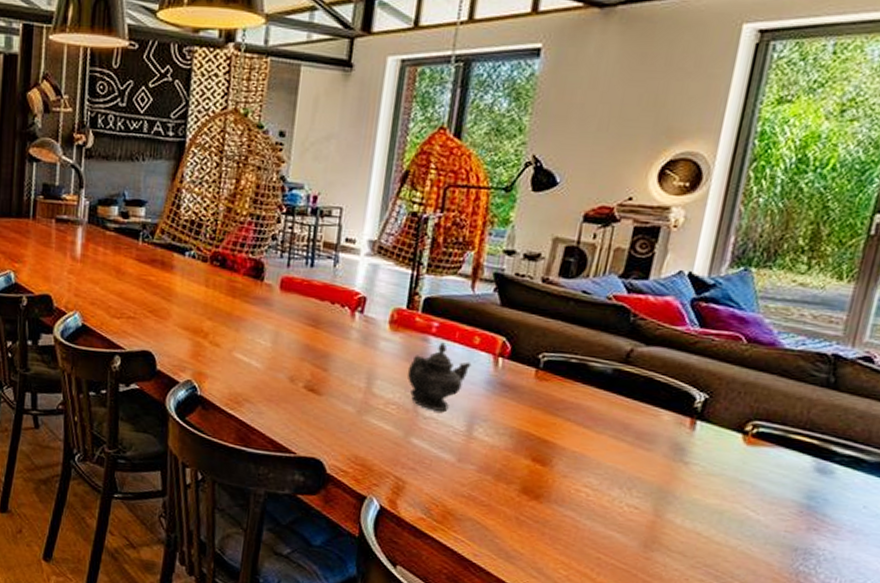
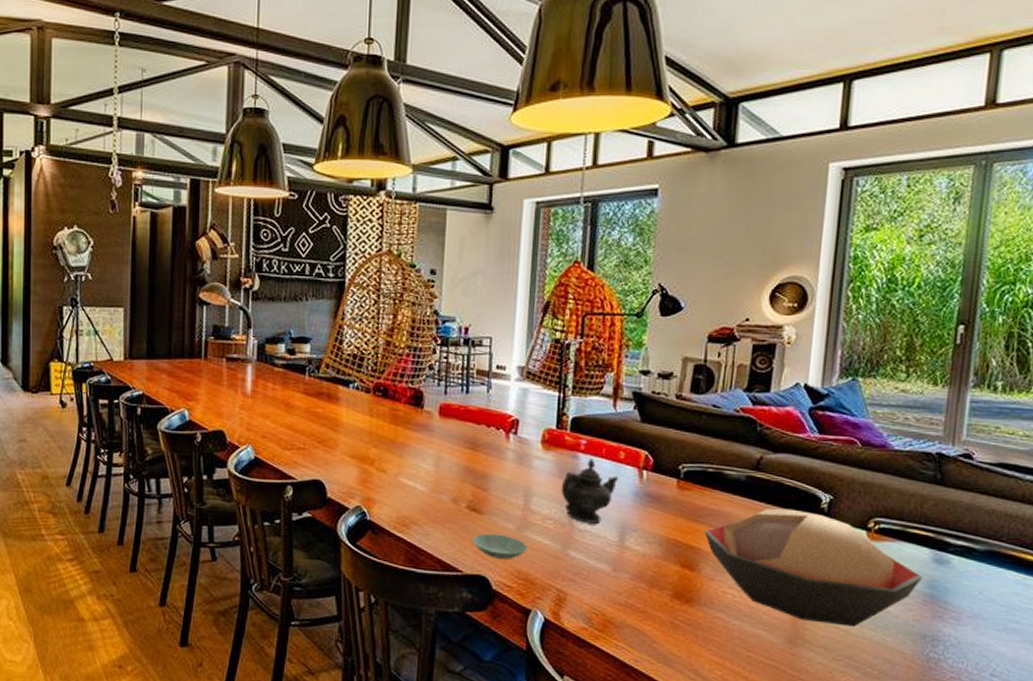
saucer: none [308,415,367,444] -> present [472,533,528,559]
decorative bowl: none [561,405,802,534] -> present [704,508,923,627]

